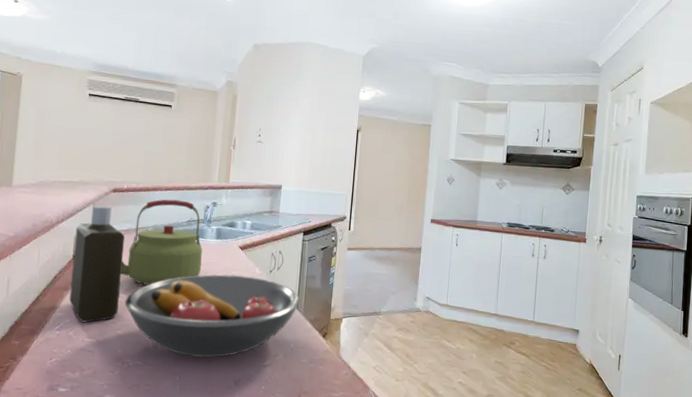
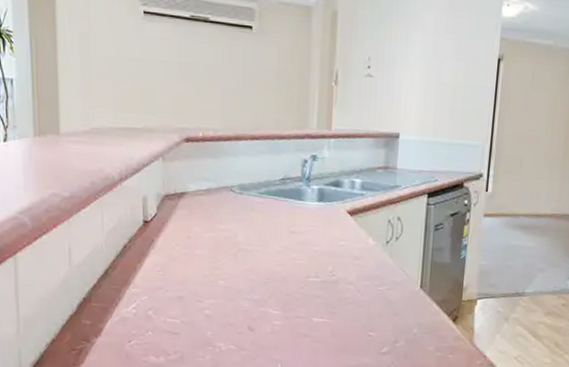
bottle: present [69,205,125,323] -> none [144,158,205,301]
kettle: present [120,199,202,285] -> none [202,151,302,257]
fruit bowl: present [125,274,300,358] -> none [211,245,425,344]

